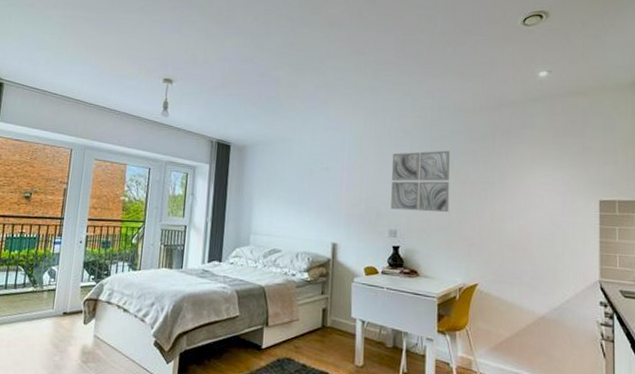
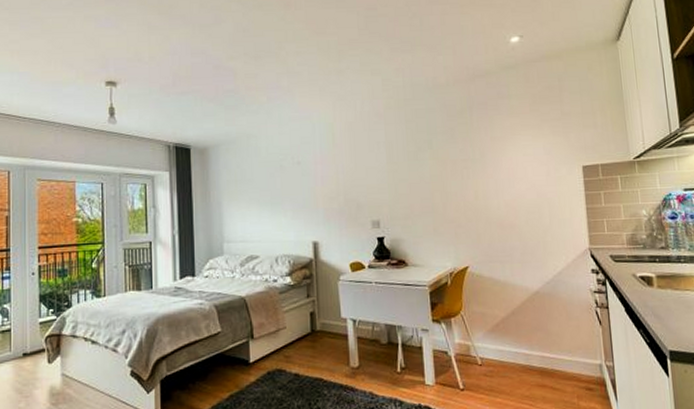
wall art: present [391,150,450,213] -> none [366,130,432,199]

